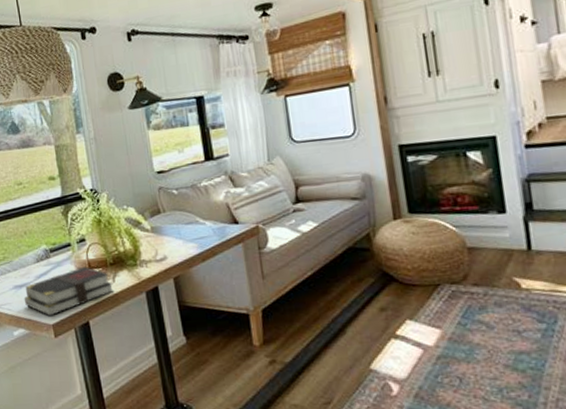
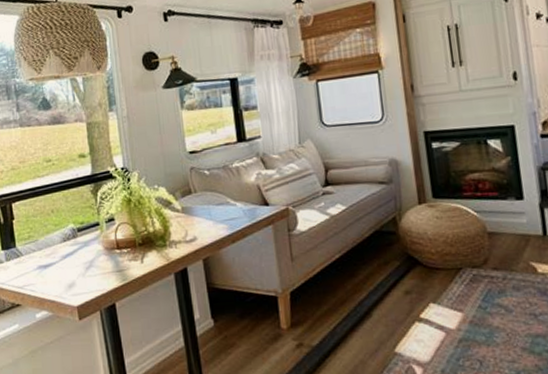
book: present [24,267,114,317] -> none [48,247,142,298]

